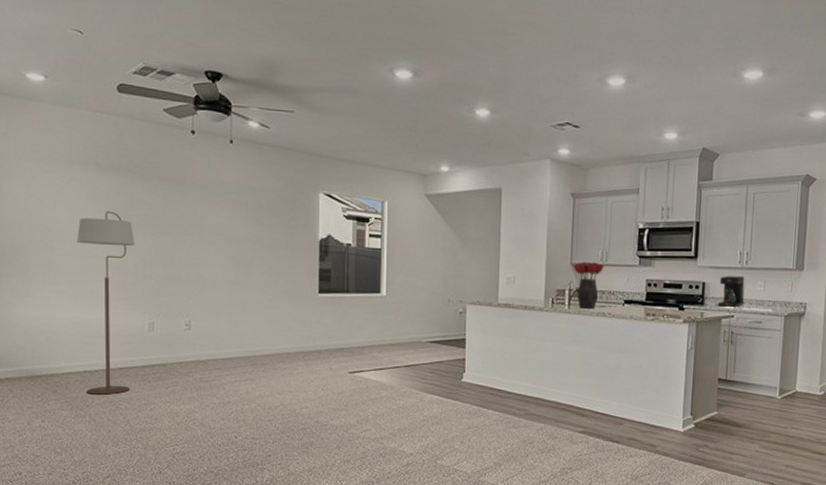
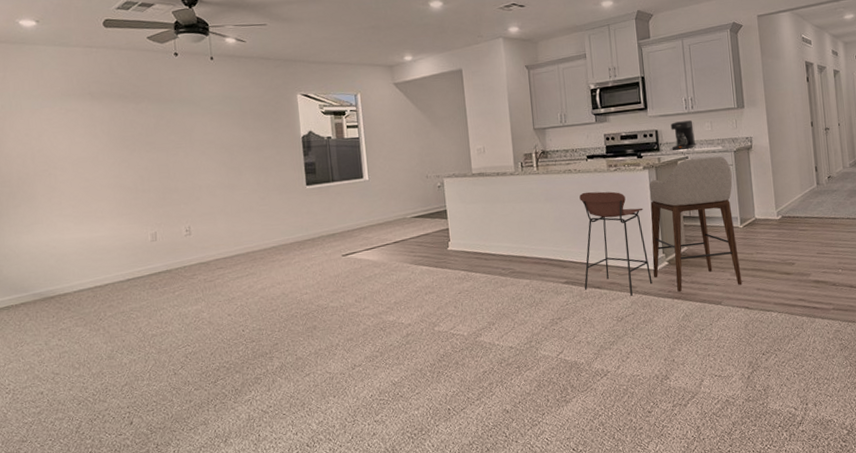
floor lamp: present [76,211,136,395] -> none [77,135,139,308]
bouquet: present [573,261,605,310] -> none [536,124,565,169]
bar stool: none [601,339,677,455] -> present [579,191,653,296]
bar stool: none [677,318,779,460] -> present [649,156,742,293]

